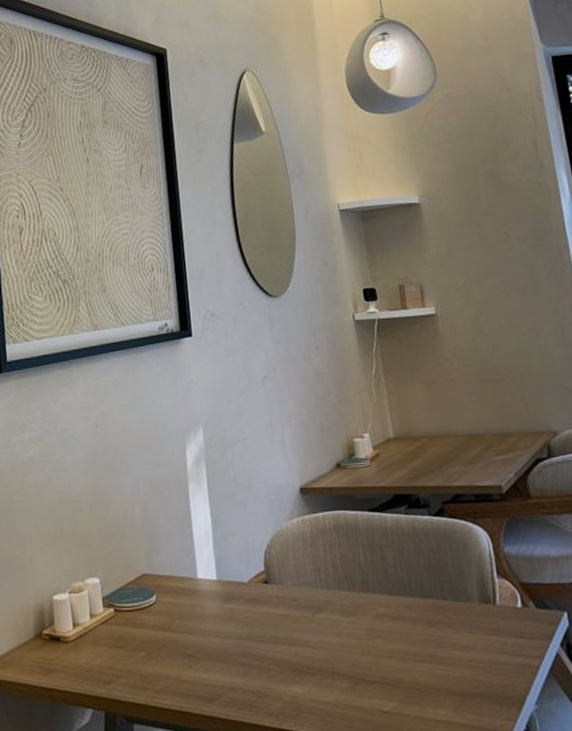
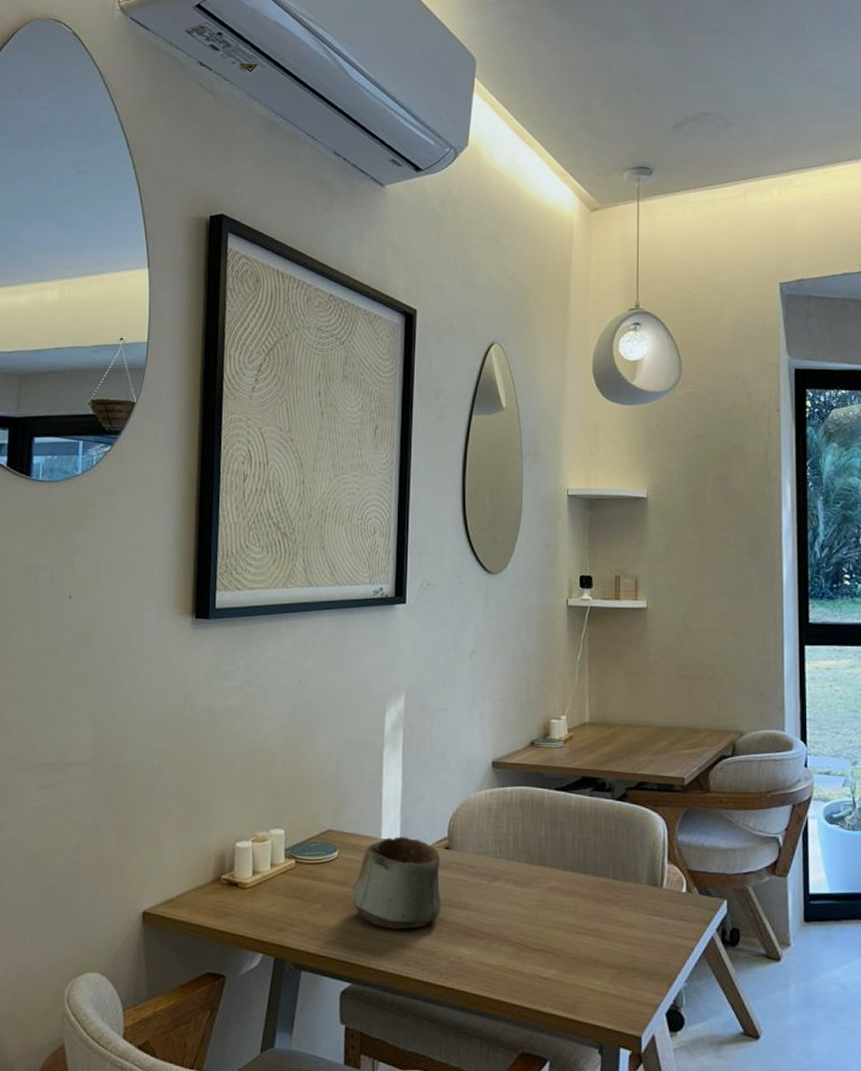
ceramic bowl: none [175,574,268,672] -> present [352,836,441,930]

